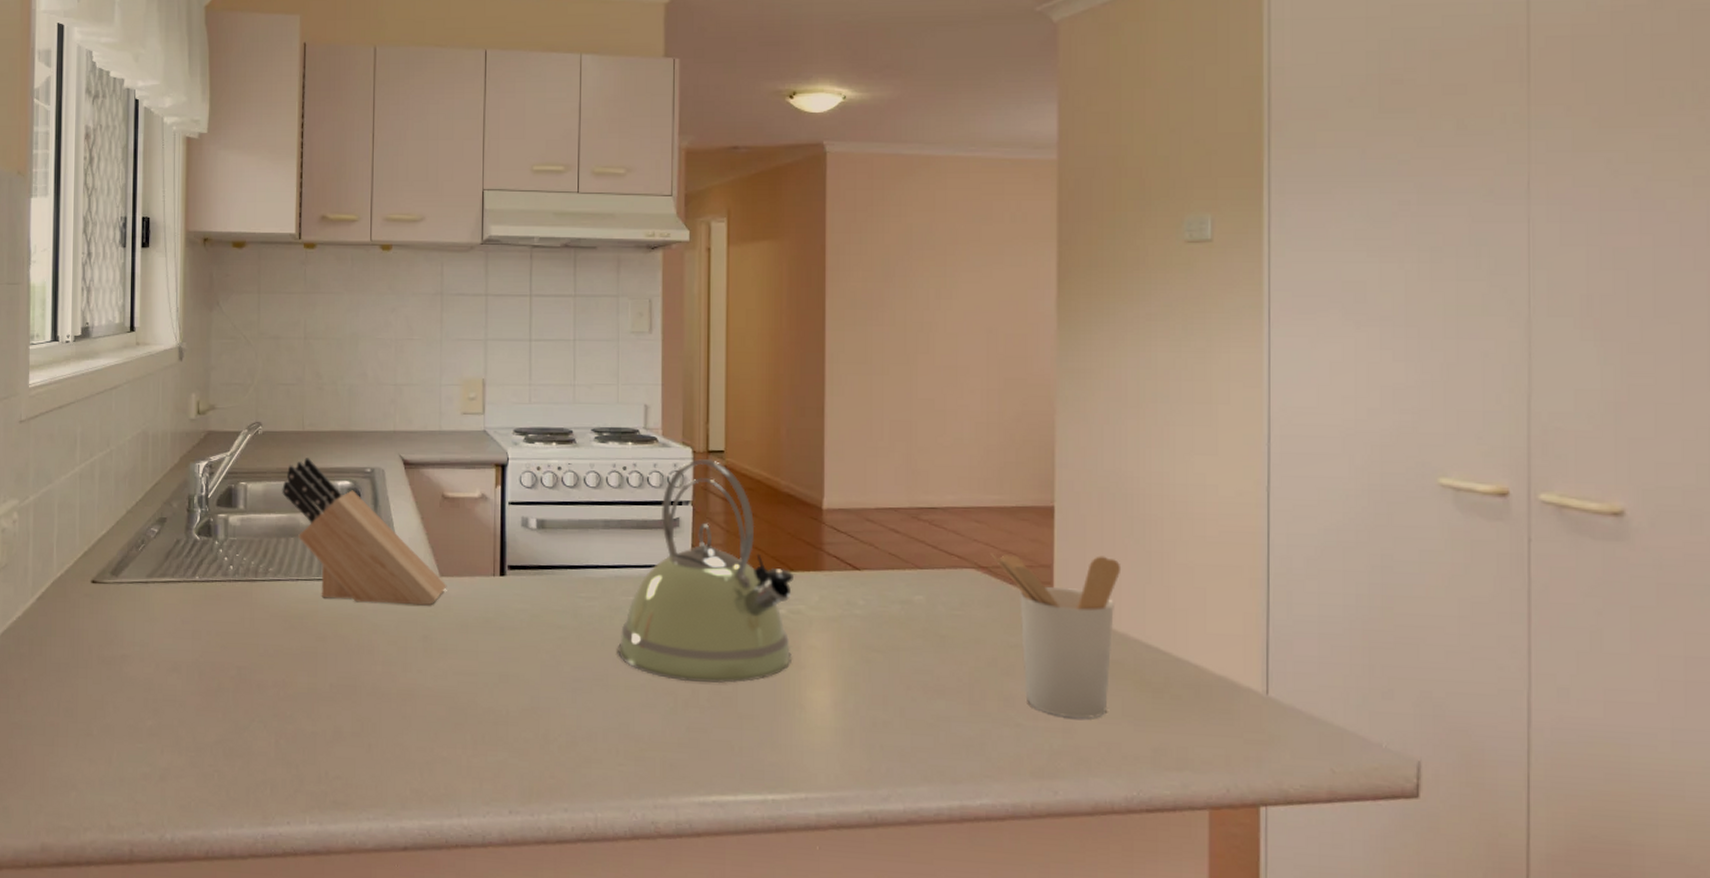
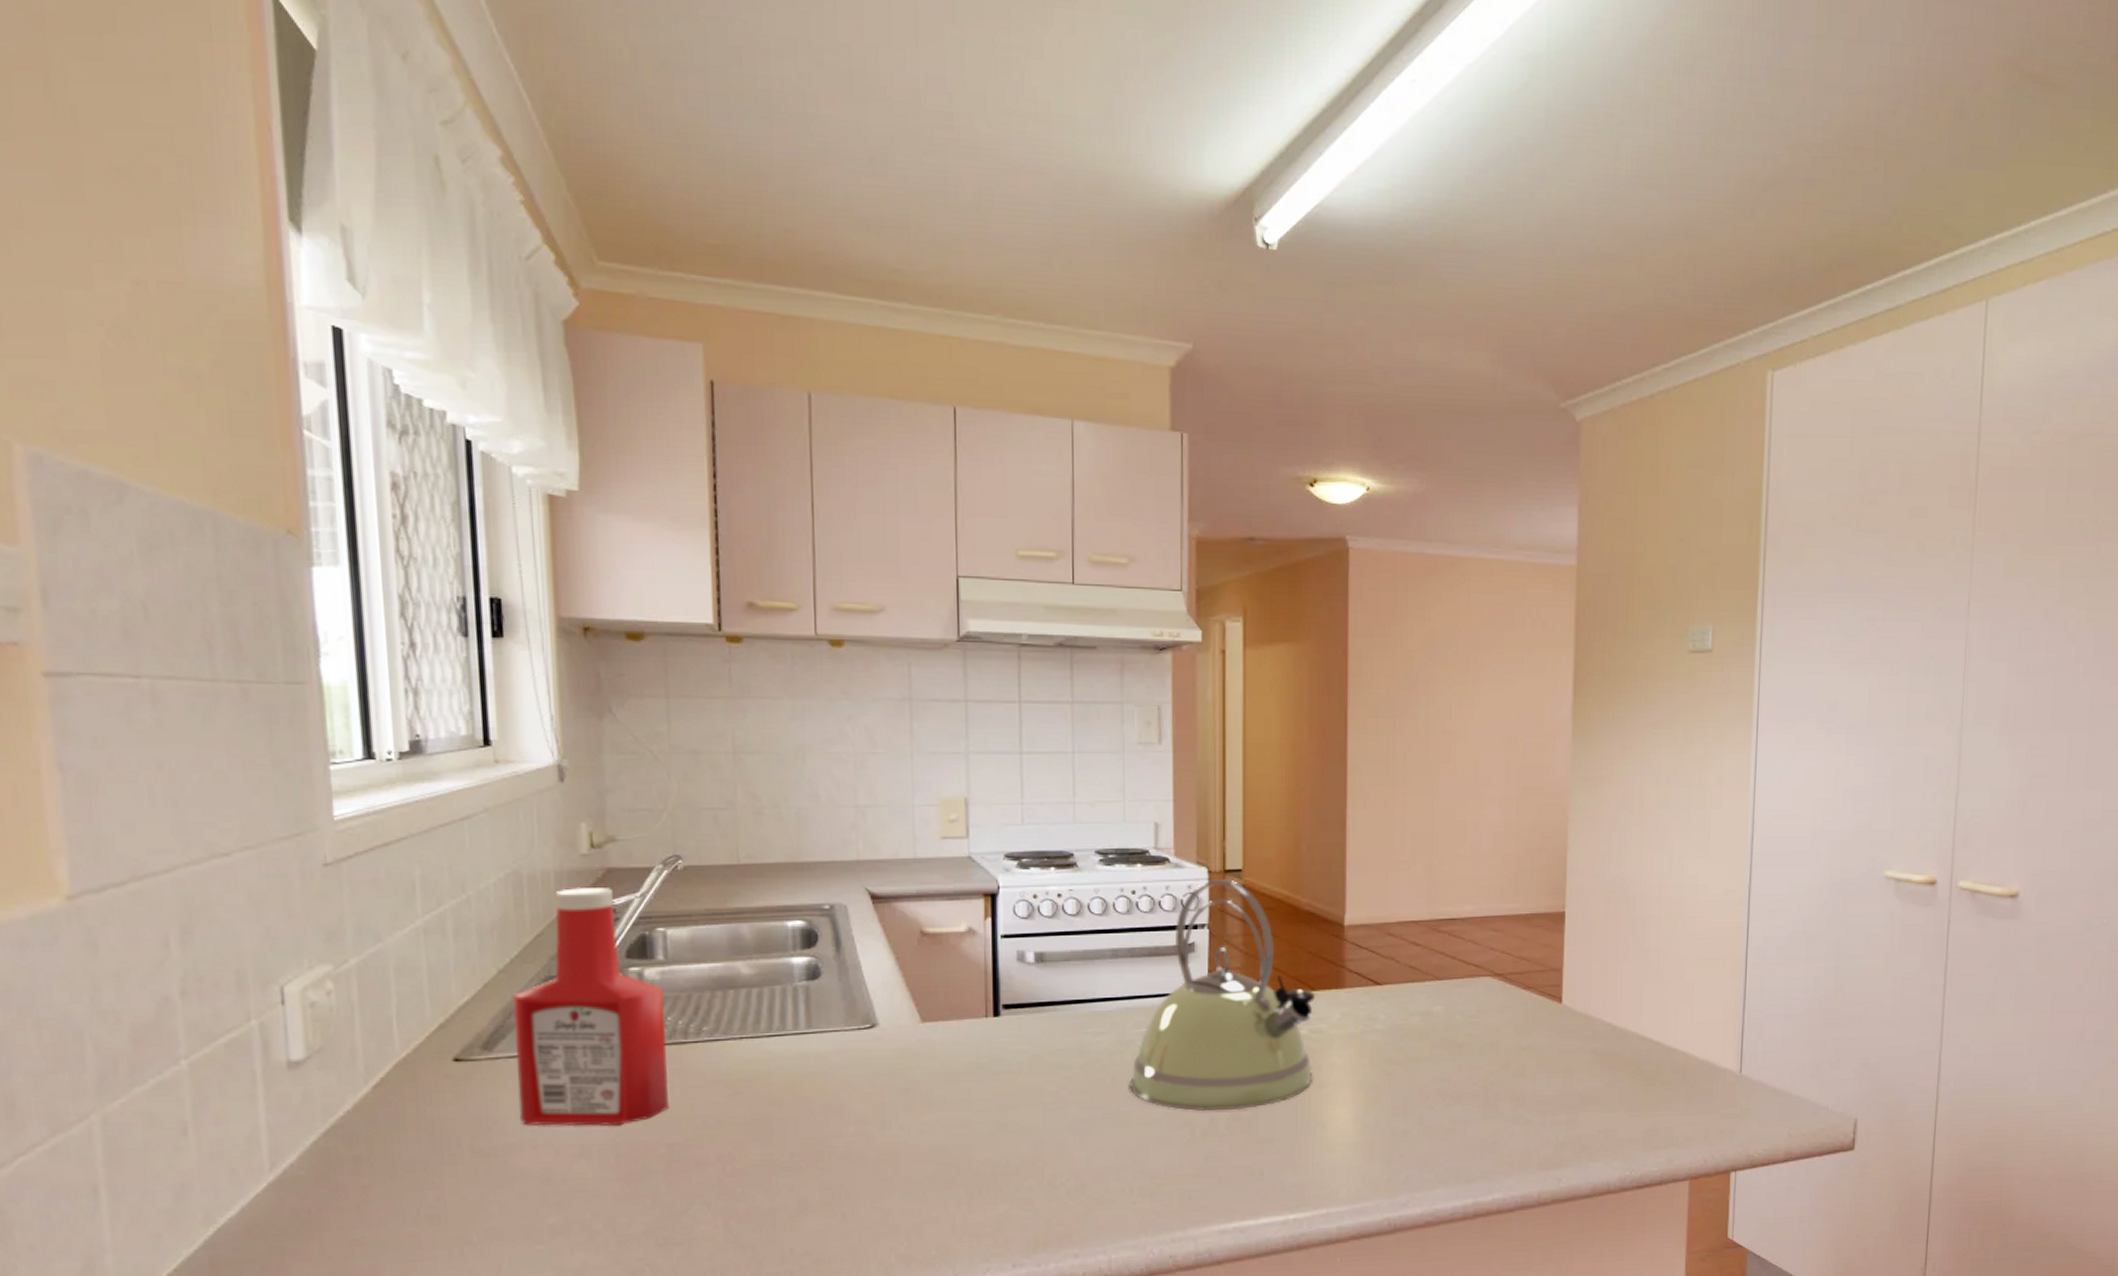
ketchup bottle: none [133,446,243,647] -> present [513,888,668,1126]
knife block: present [282,456,447,606] -> none [714,894,931,1058]
utensil holder: present [990,554,1122,719] -> none [1506,957,1623,1111]

